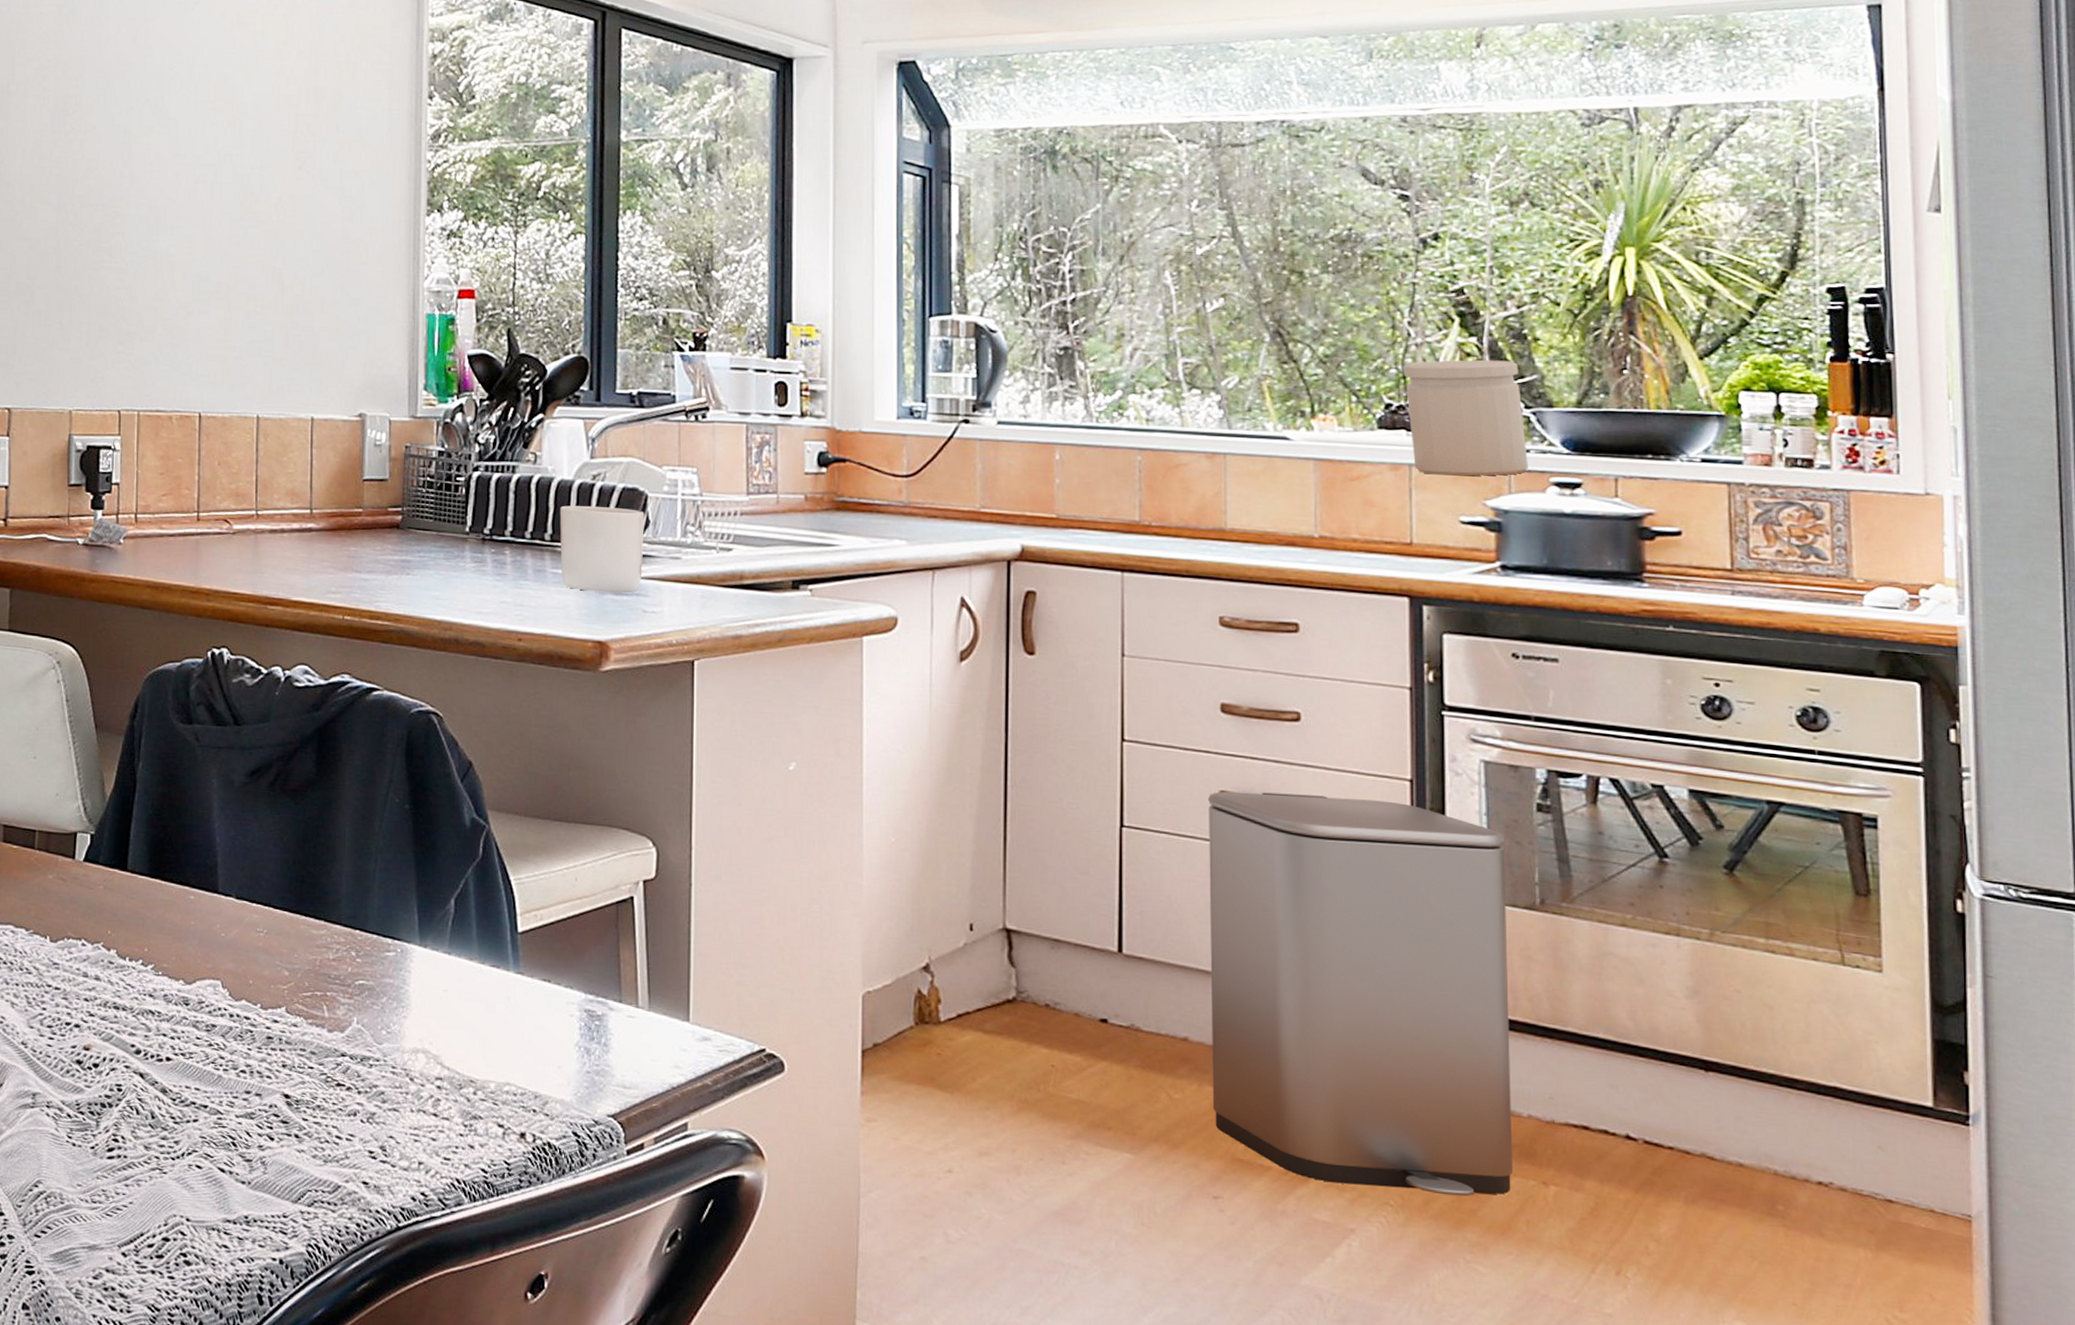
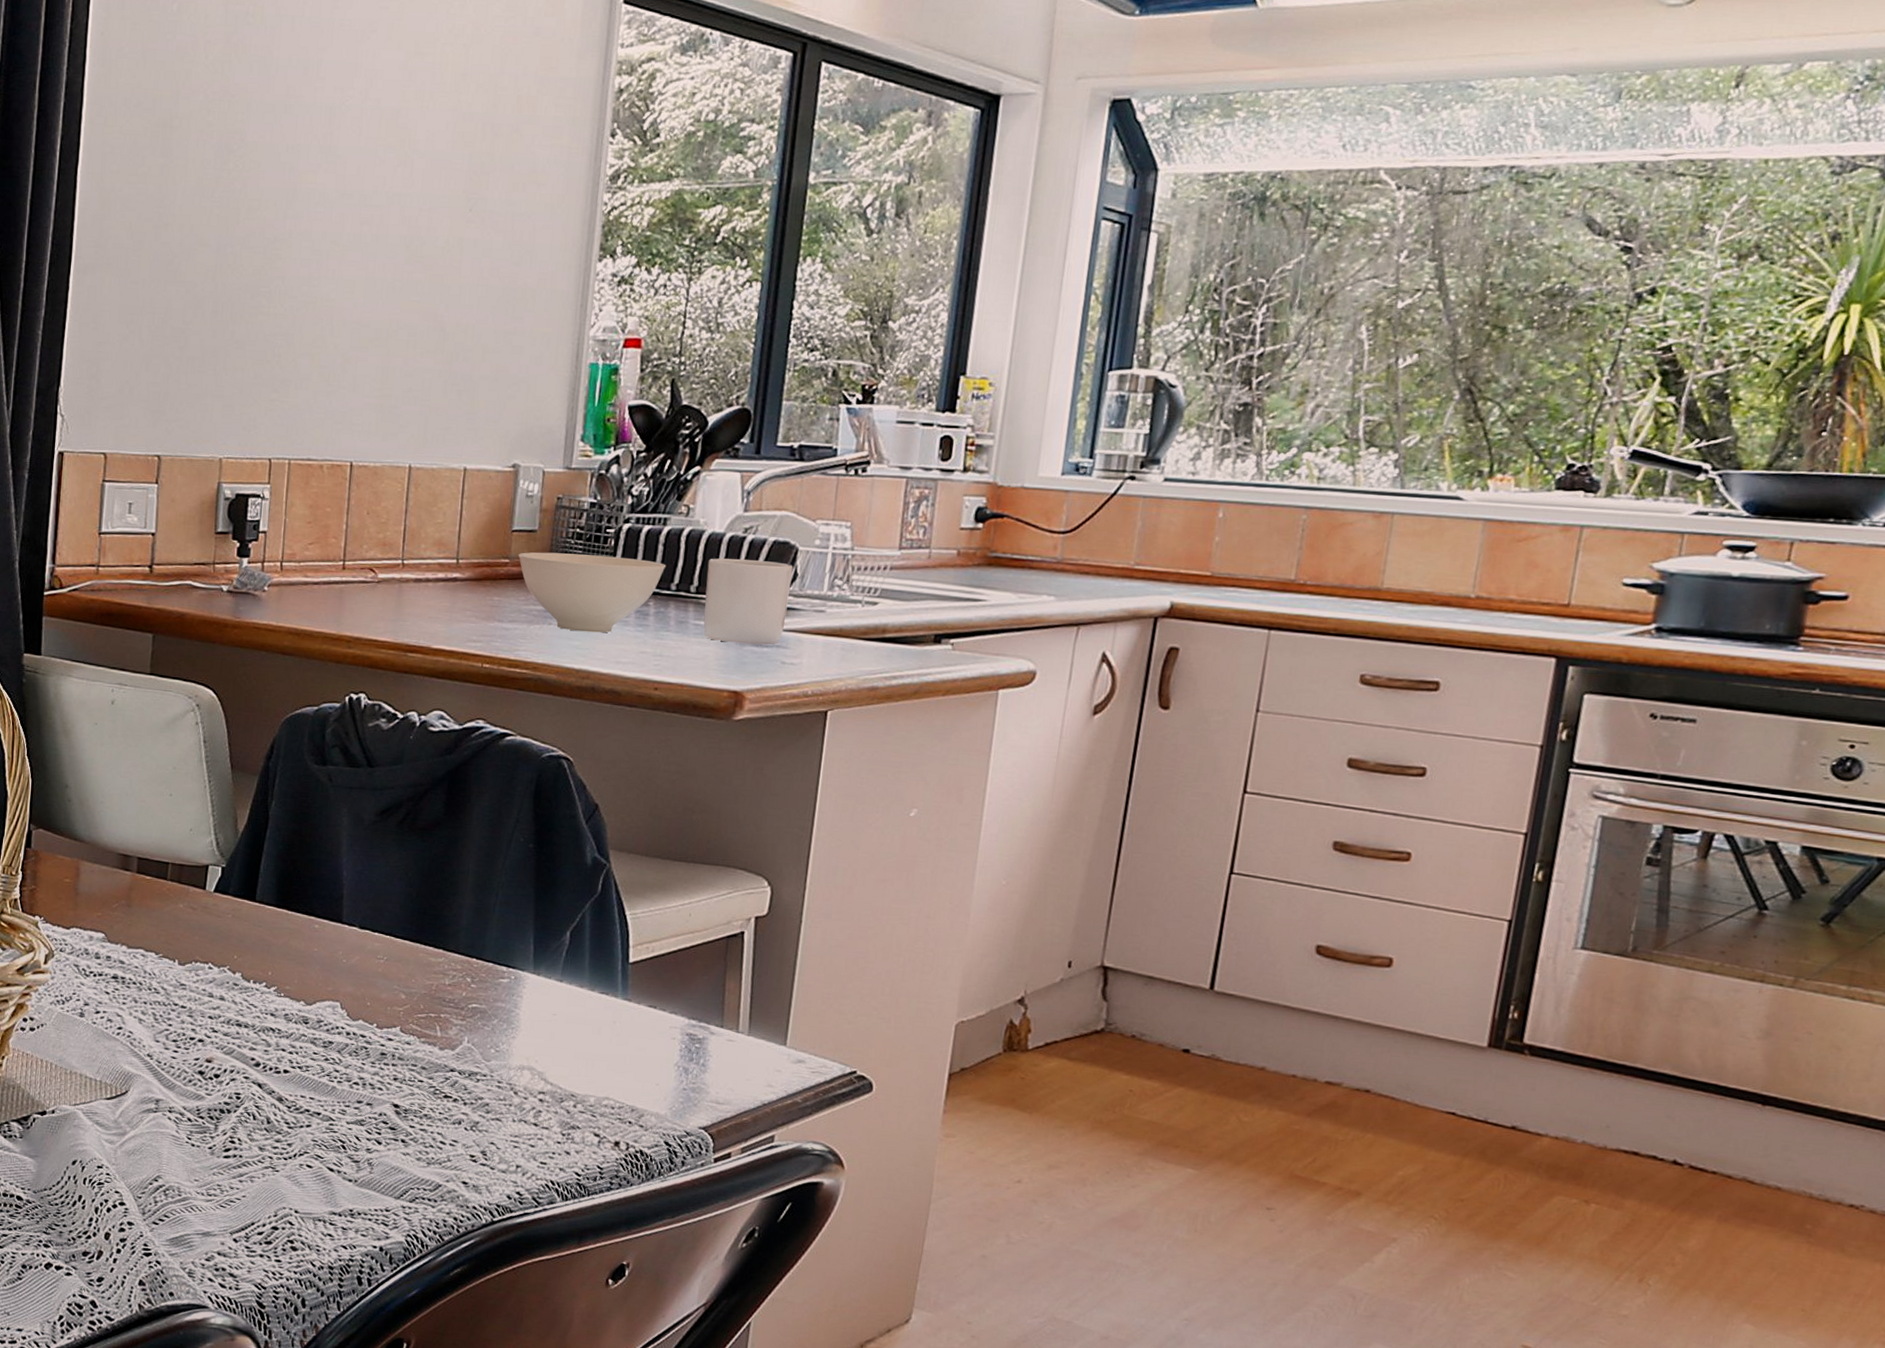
bowl: none [371,501,519,583] -> present [518,552,666,633]
pedal bin: present [1207,791,1514,1197] -> none [1279,842,1609,1212]
jar: present [1403,359,1528,476] -> none [1586,420,1714,539]

